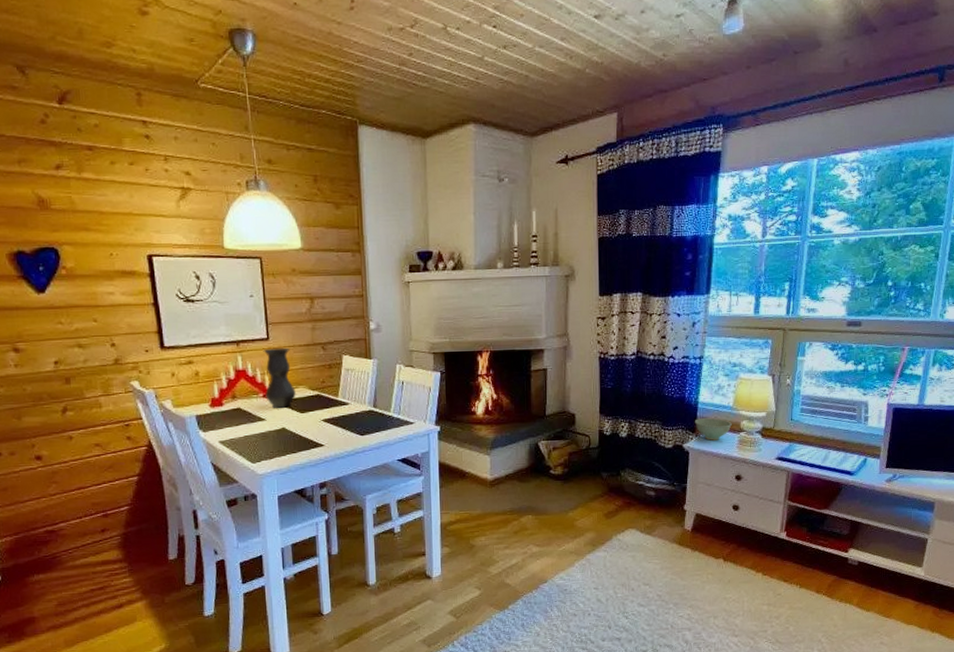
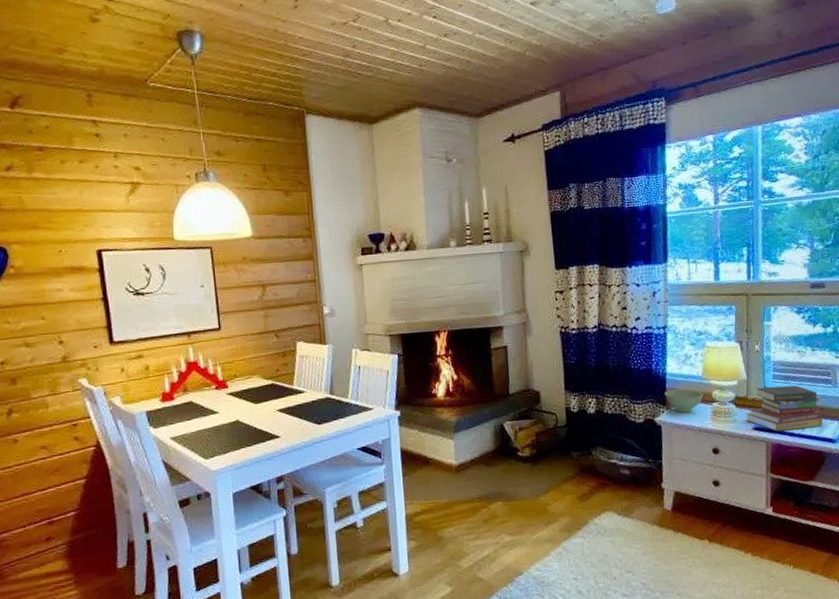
vase: present [263,347,296,408] -> none [215,336,250,400]
books: none [770,419,844,462] -> present [746,385,824,432]

